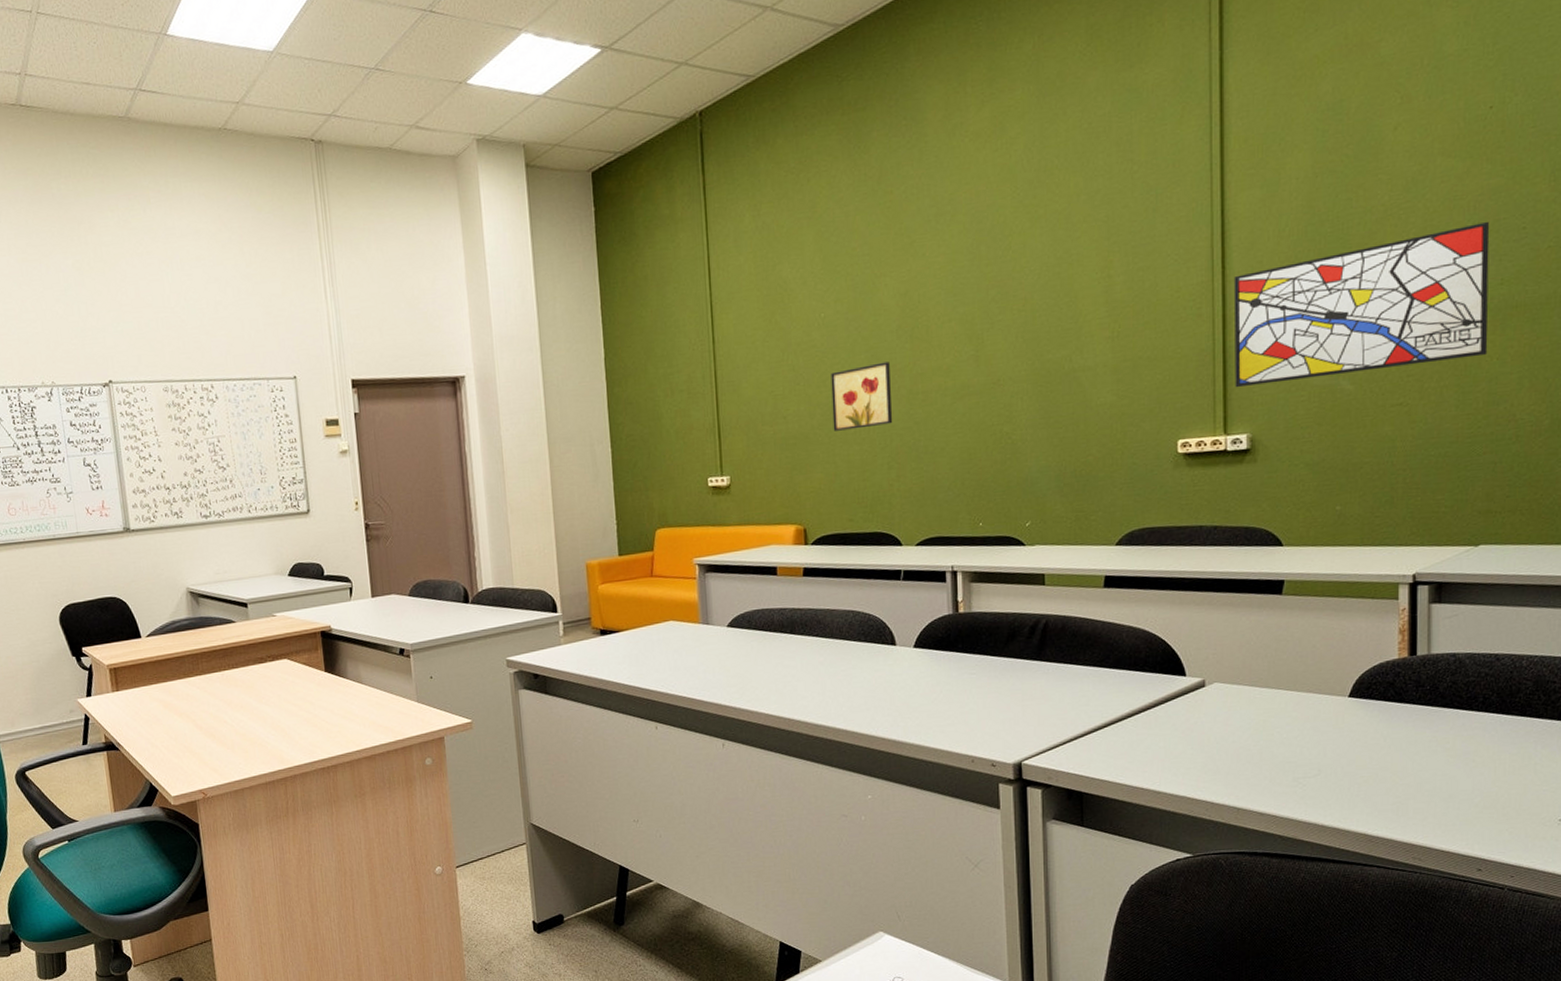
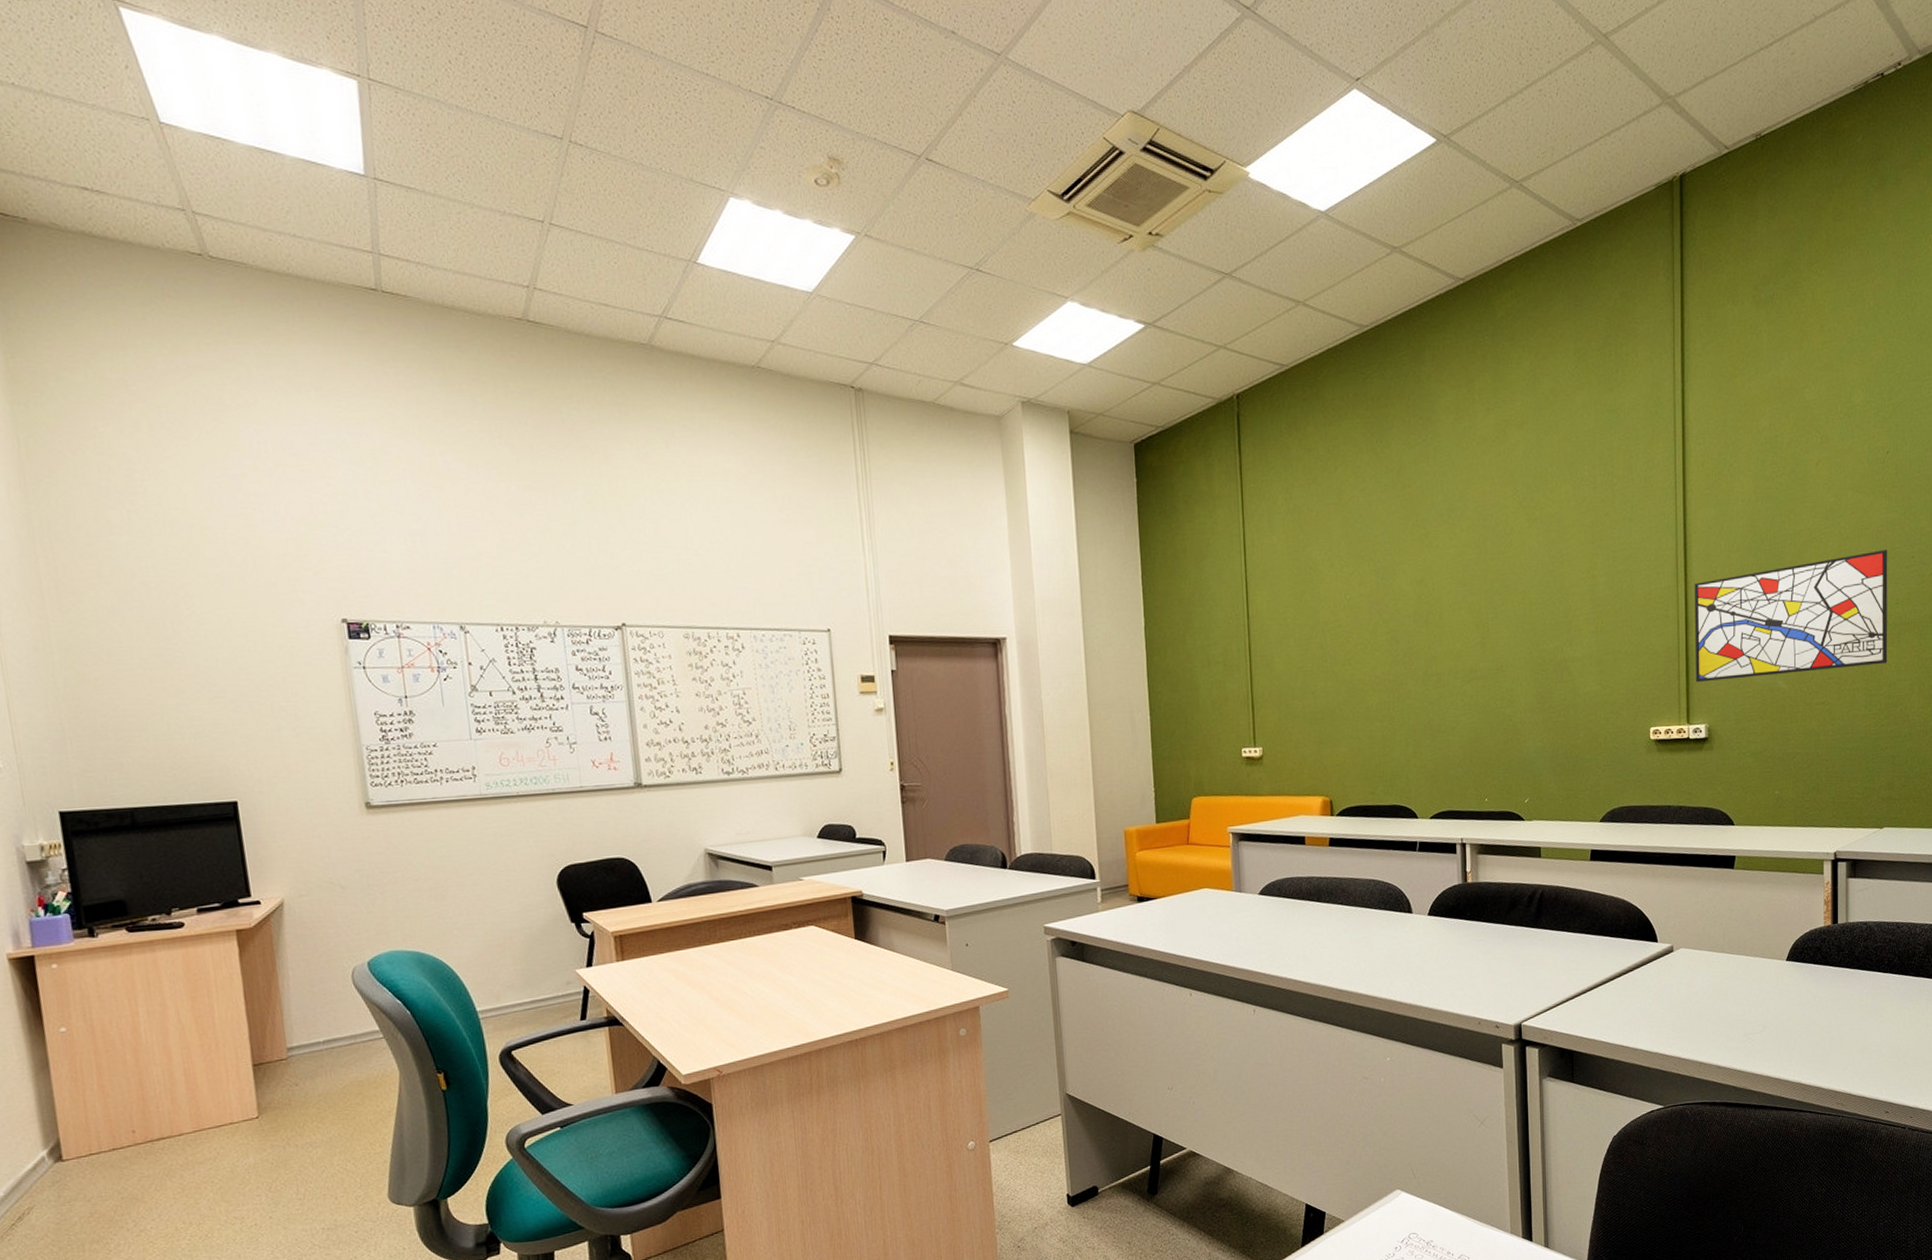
wall art: present [831,361,893,431] -> none [1355,644,1410,708]

